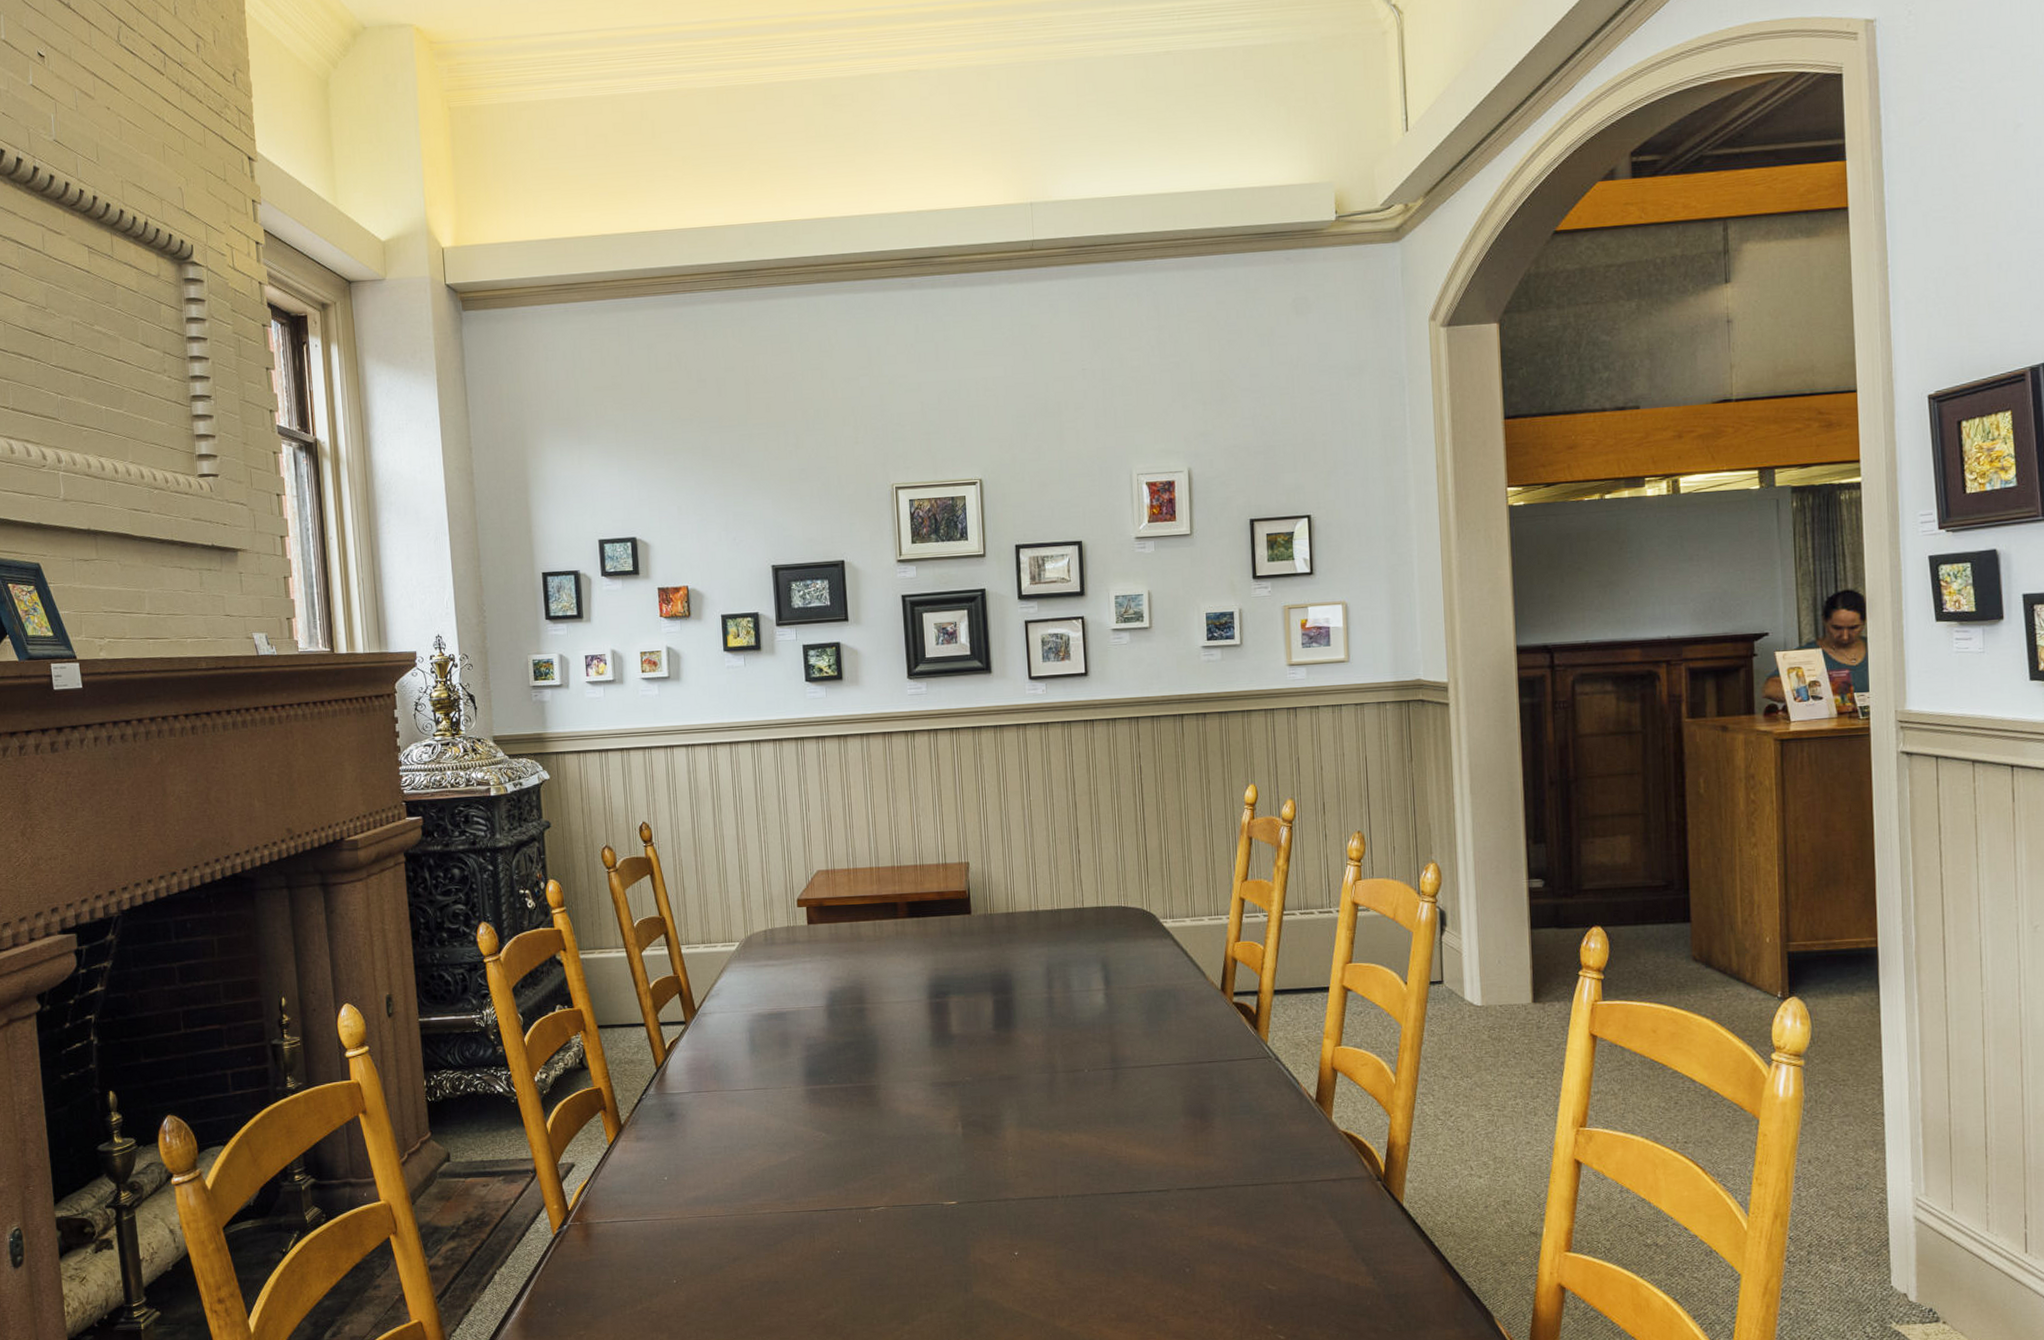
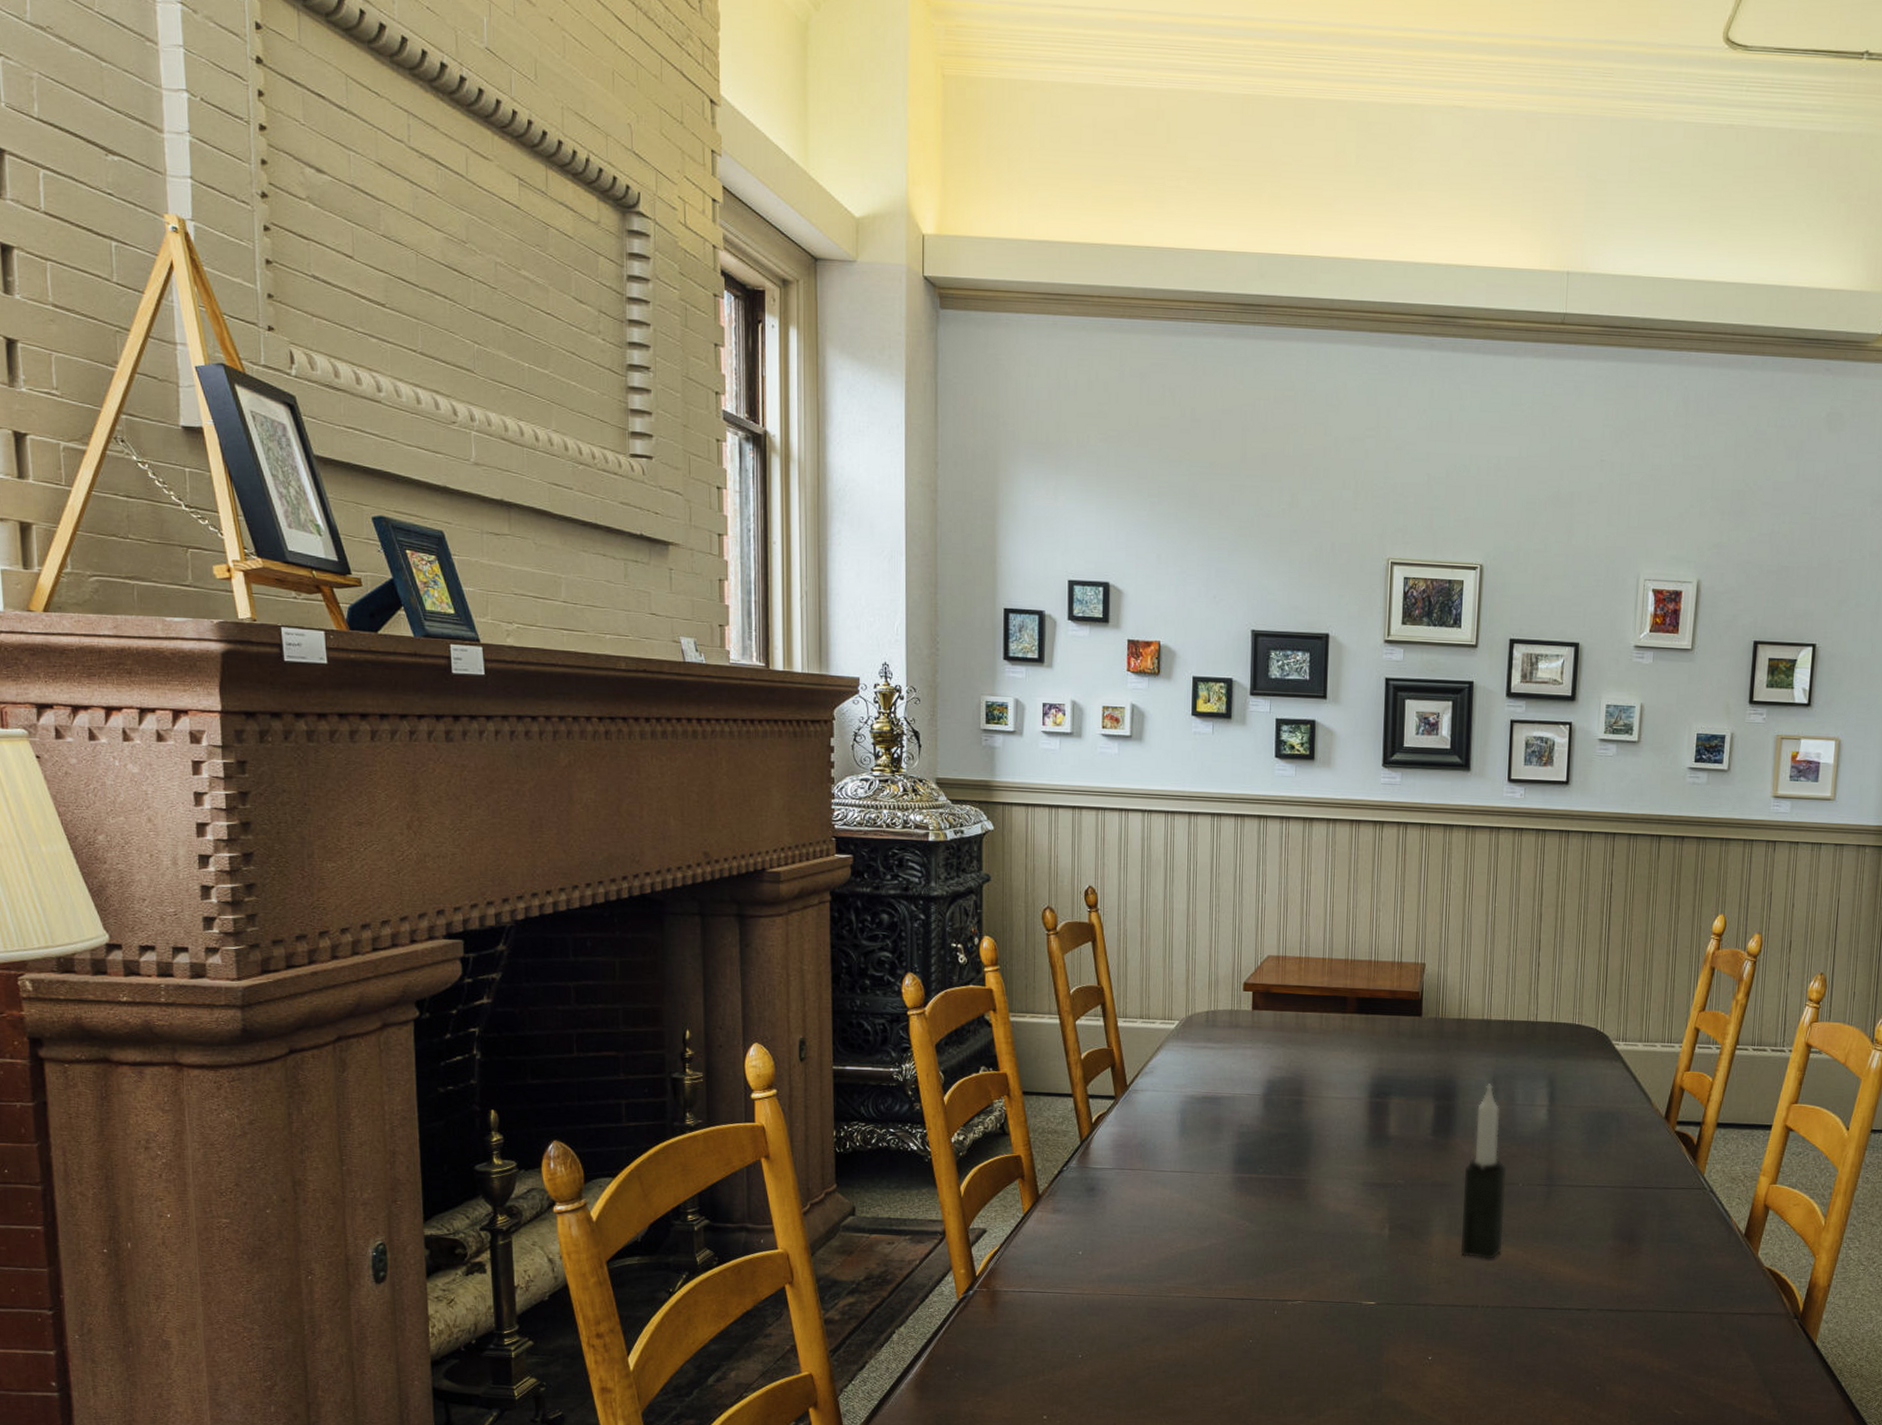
candle: none [1030,973,1076,1148] -> present [1461,1084,1506,1259]

